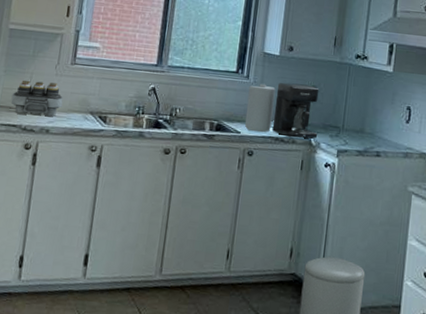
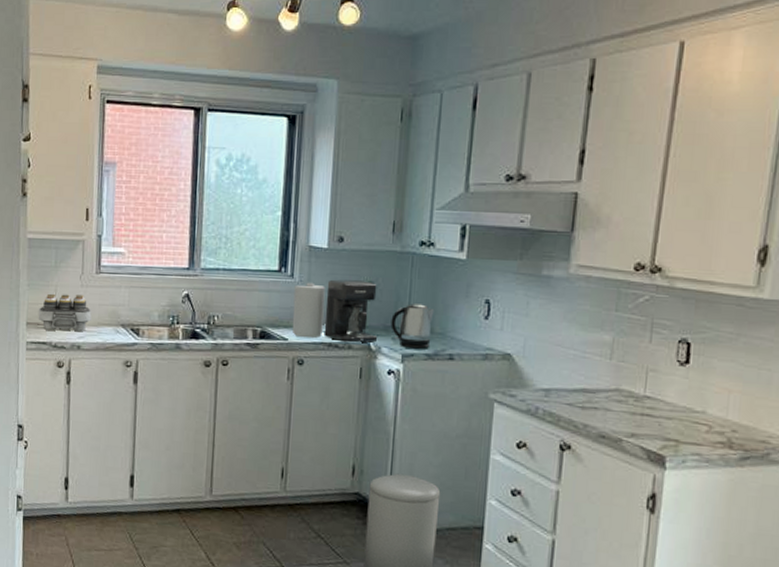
kettle: none [329,106,366,147] -> present [390,303,435,349]

